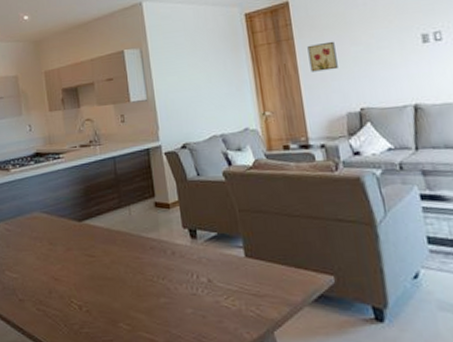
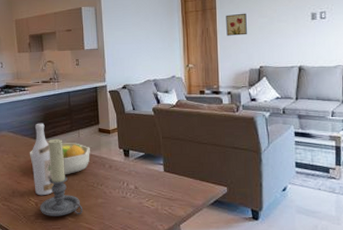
fruit bowl: none [68,223,146,267] -> present [29,143,90,175]
wine bottle: none [70,198,101,296] -> present [31,123,54,196]
candle holder: none [85,218,142,324] -> present [40,139,83,216]

